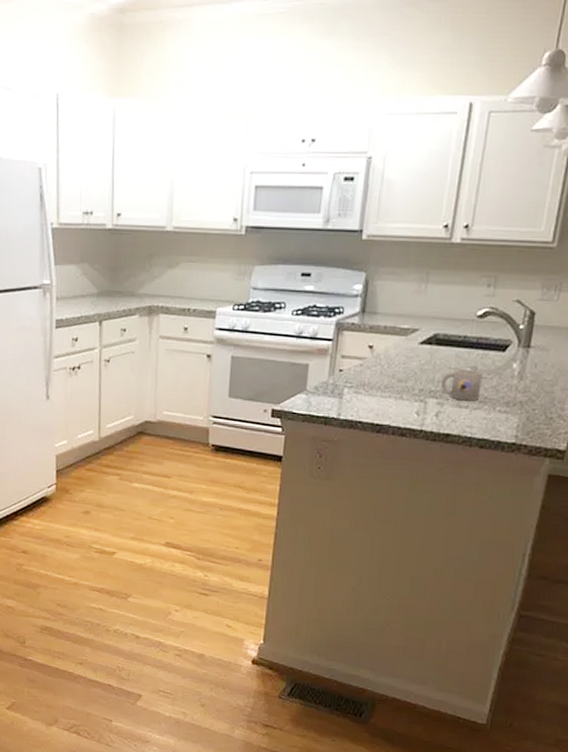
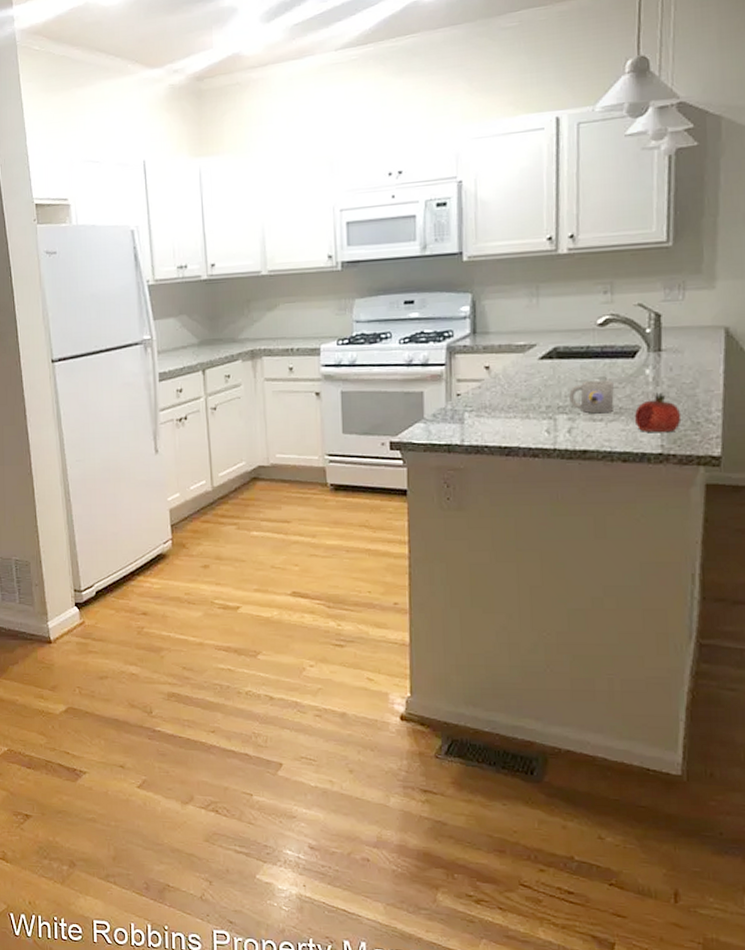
fruit: none [495,386,538,425] -> present [634,392,682,433]

